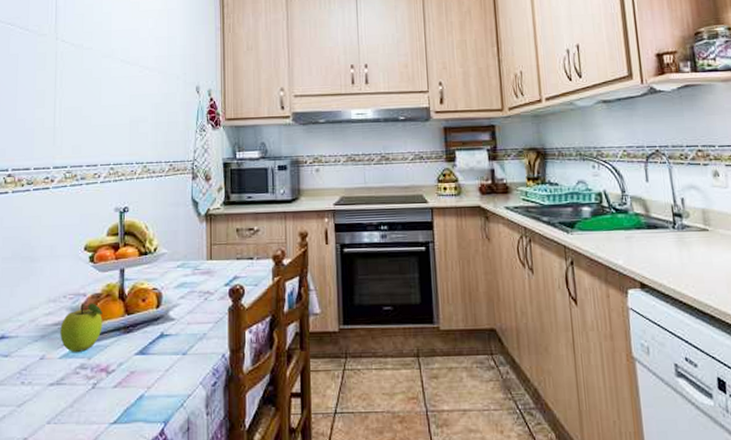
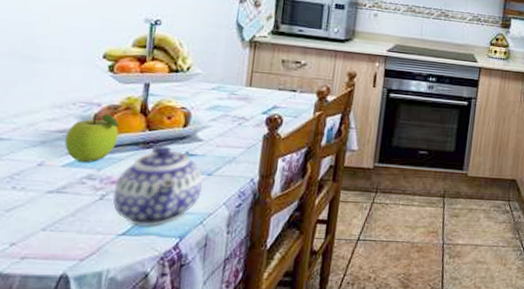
teapot: none [103,328,180,413] -> present [112,145,204,226]

